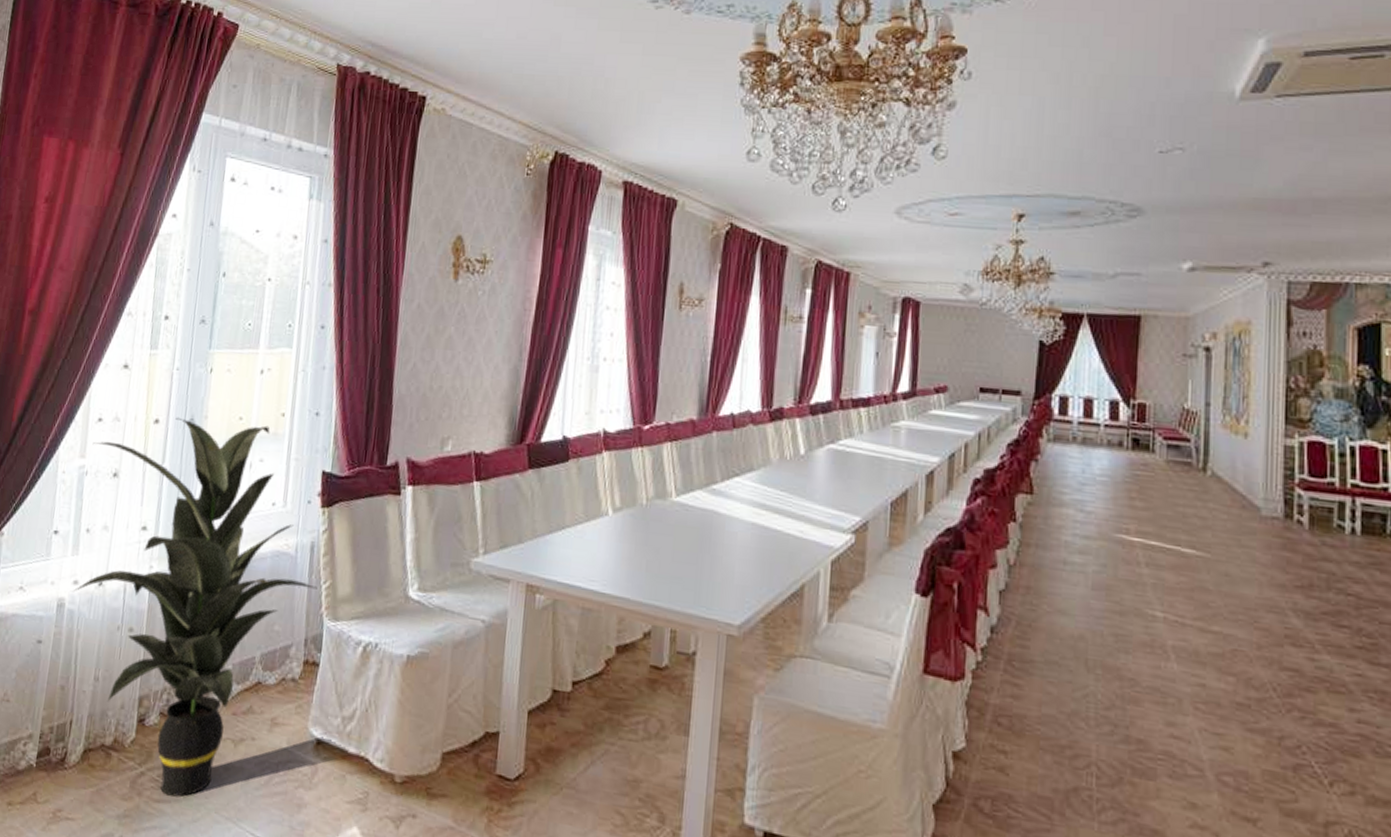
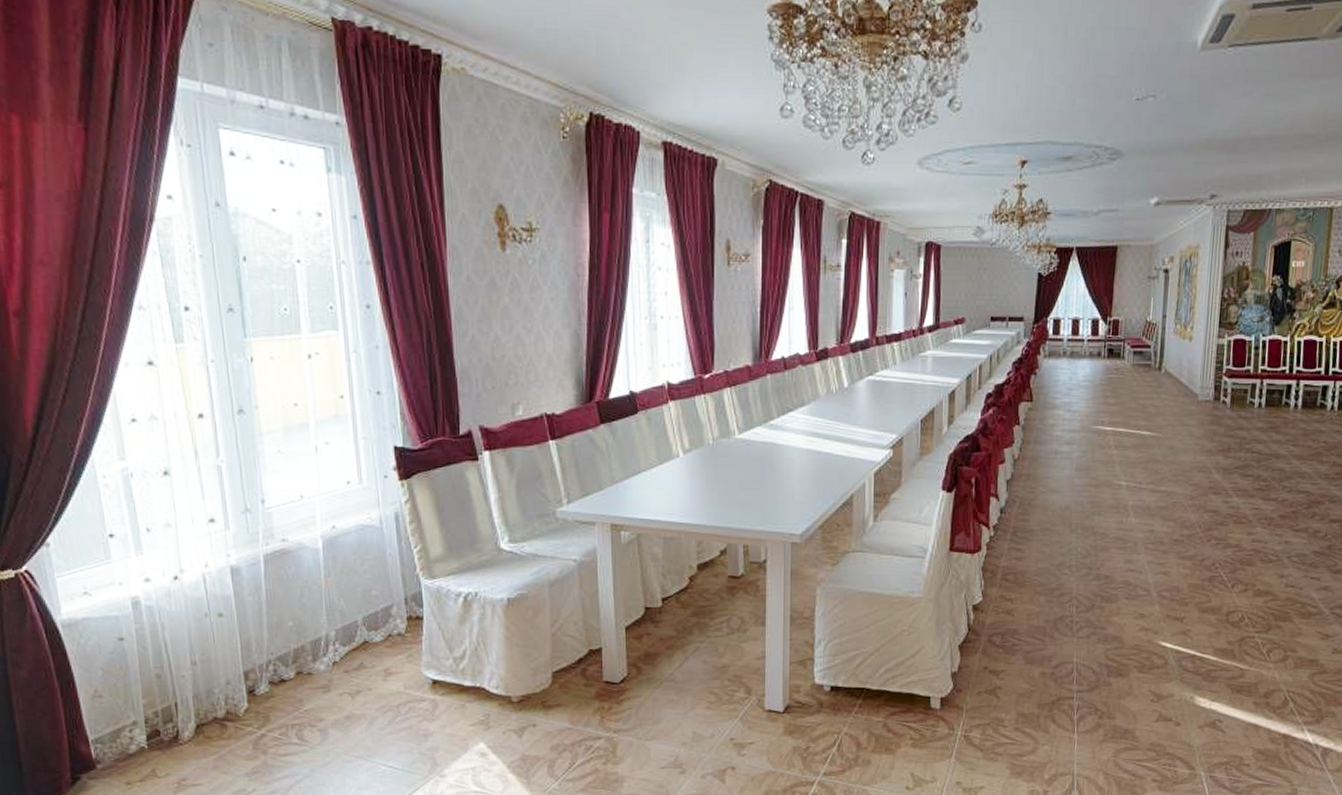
indoor plant: present [72,417,318,797] -> none [131,409,409,749]

